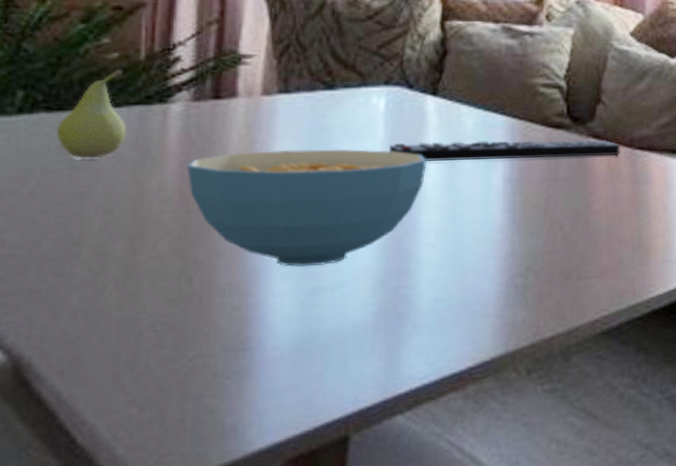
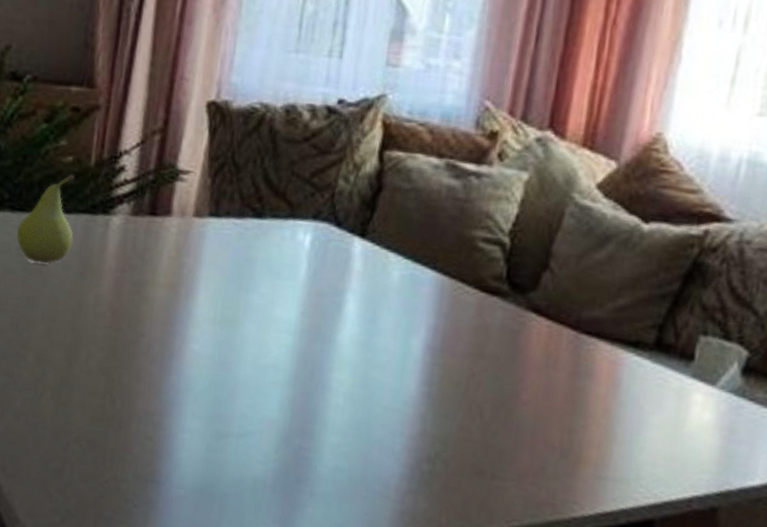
cereal bowl: present [187,148,426,267] -> none [120,275,345,410]
remote control: present [390,139,620,161] -> none [309,287,564,338]

